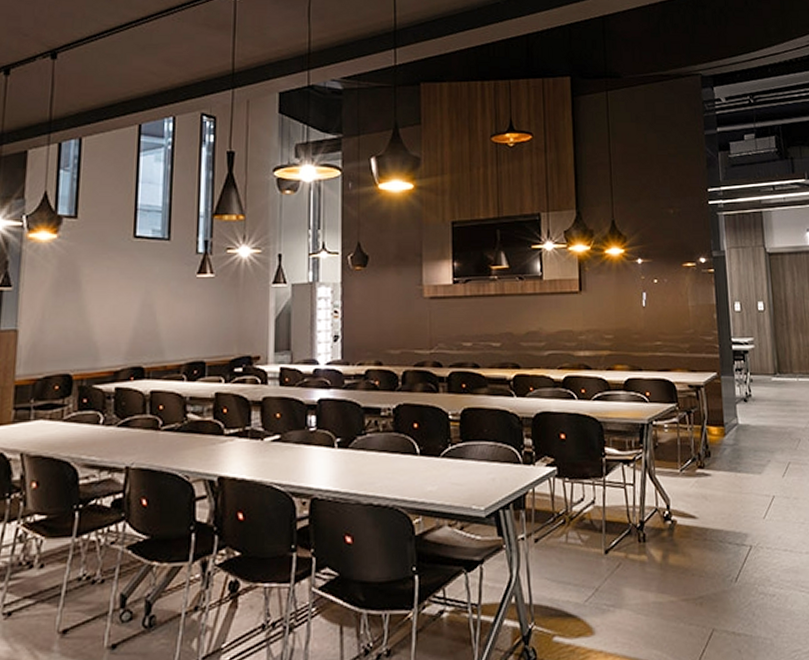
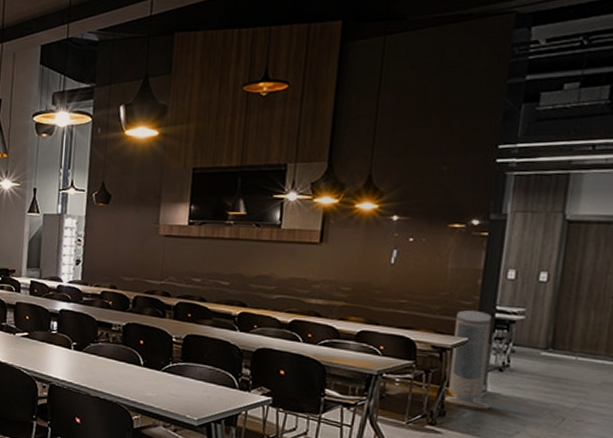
air purifier: none [703,345,744,443] -> present [445,310,492,409]

